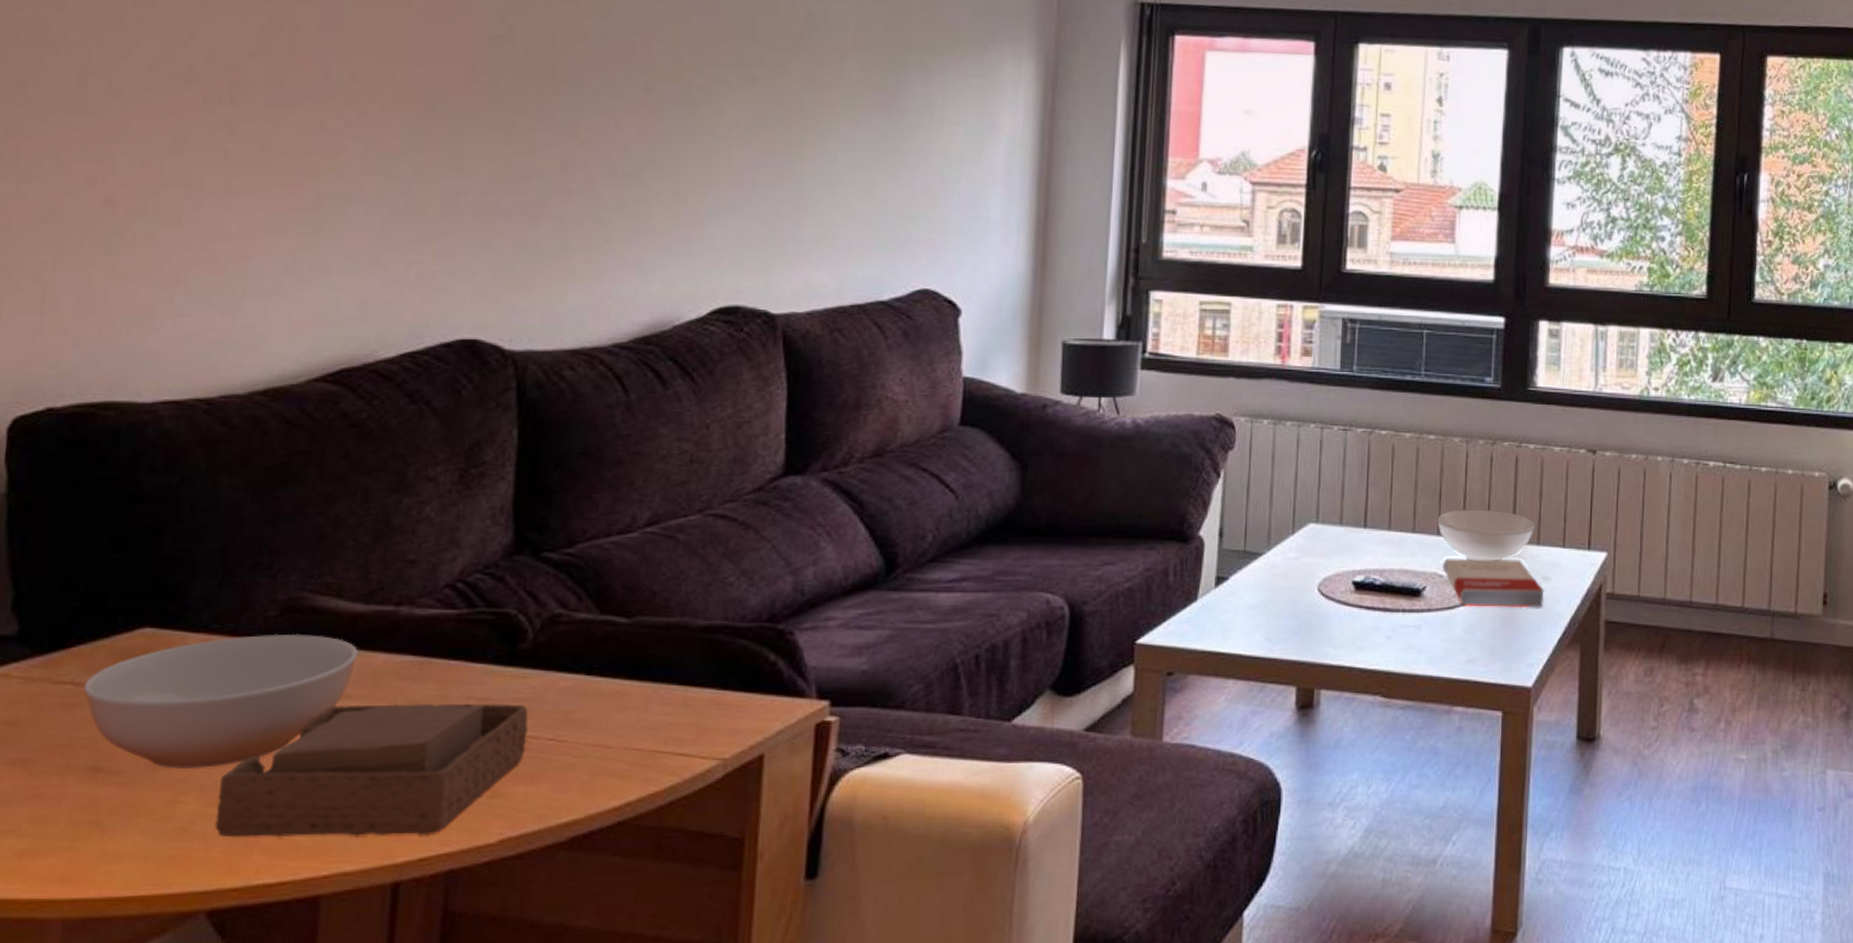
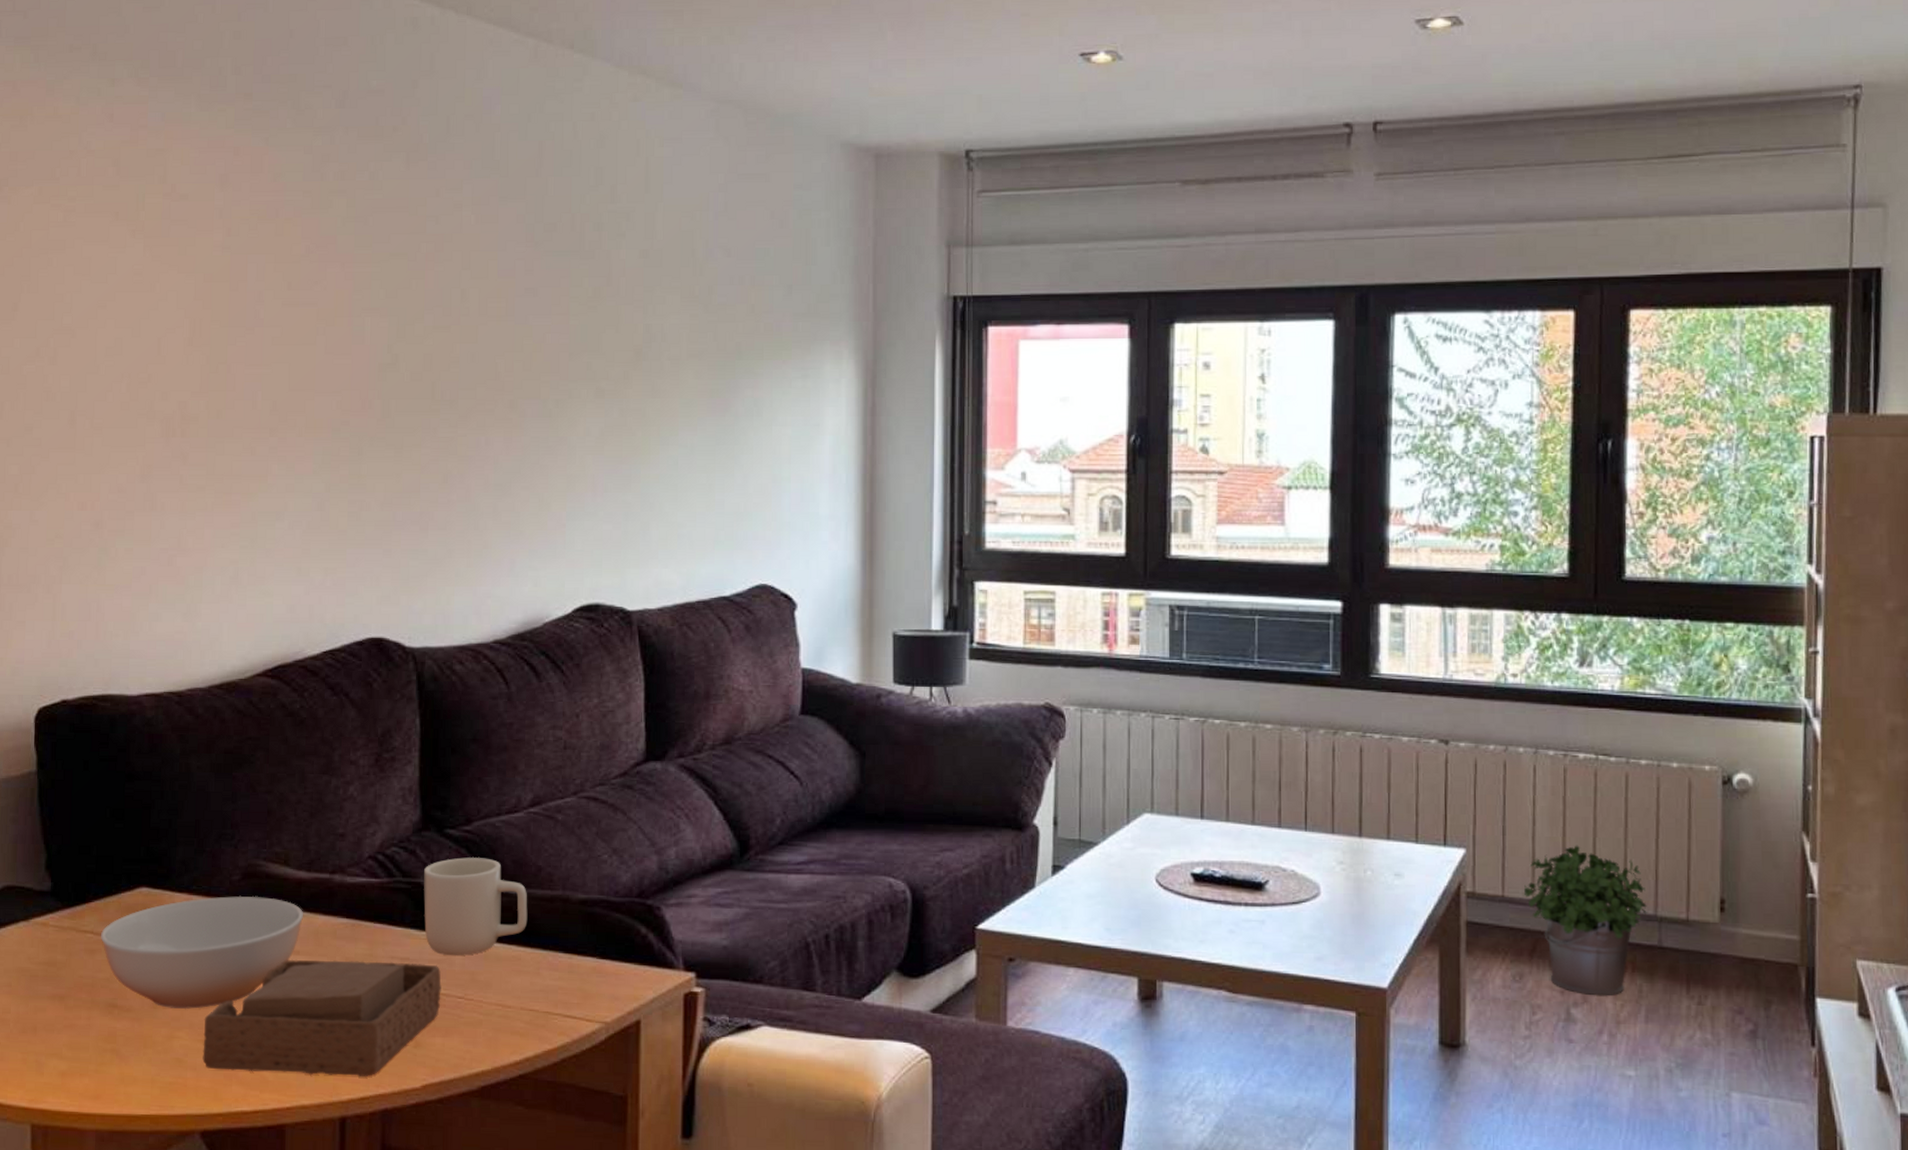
mug: none [510,583,638,693] -> present [423,857,528,956]
decorative bowl: present [1437,510,1536,561] -> none [1277,801,1385,855]
book: present [1443,557,1545,608] -> none [1286,850,1397,906]
potted plant: none [1656,547,1762,687] -> present [1523,845,1647,996]

